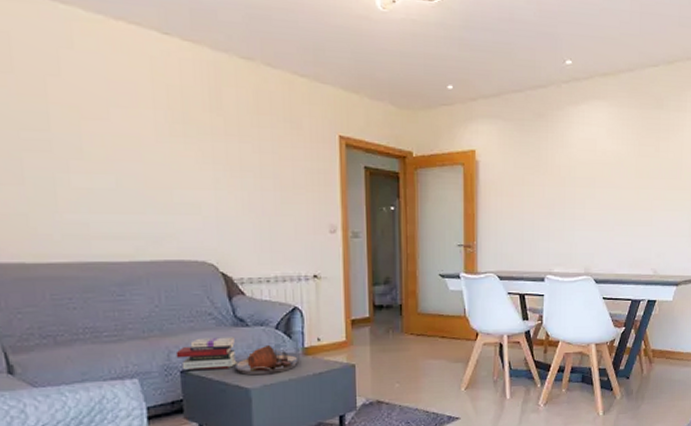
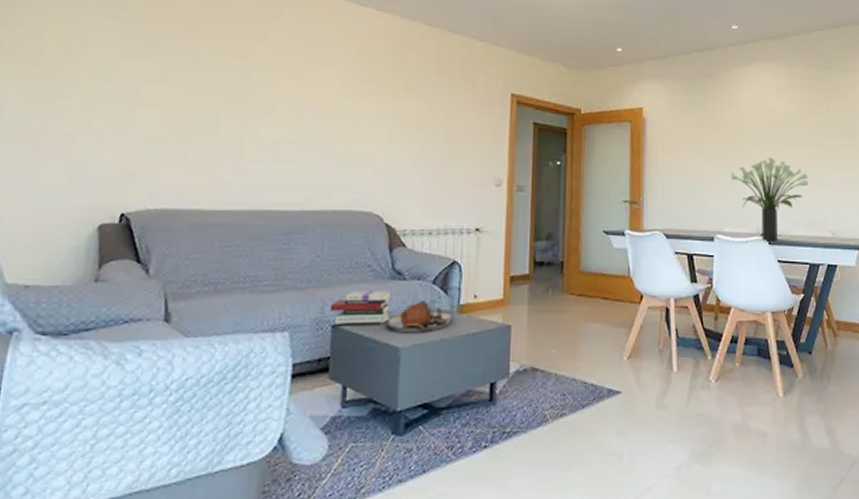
flower arrangement: none [561,199,635,281] -> present [731,157,809,242]

